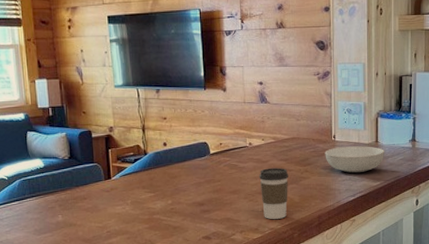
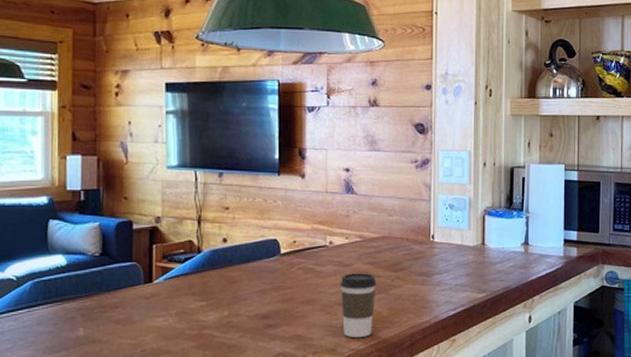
serving bowl: present [325,146,384,173] -> none [421,249,492,281]

